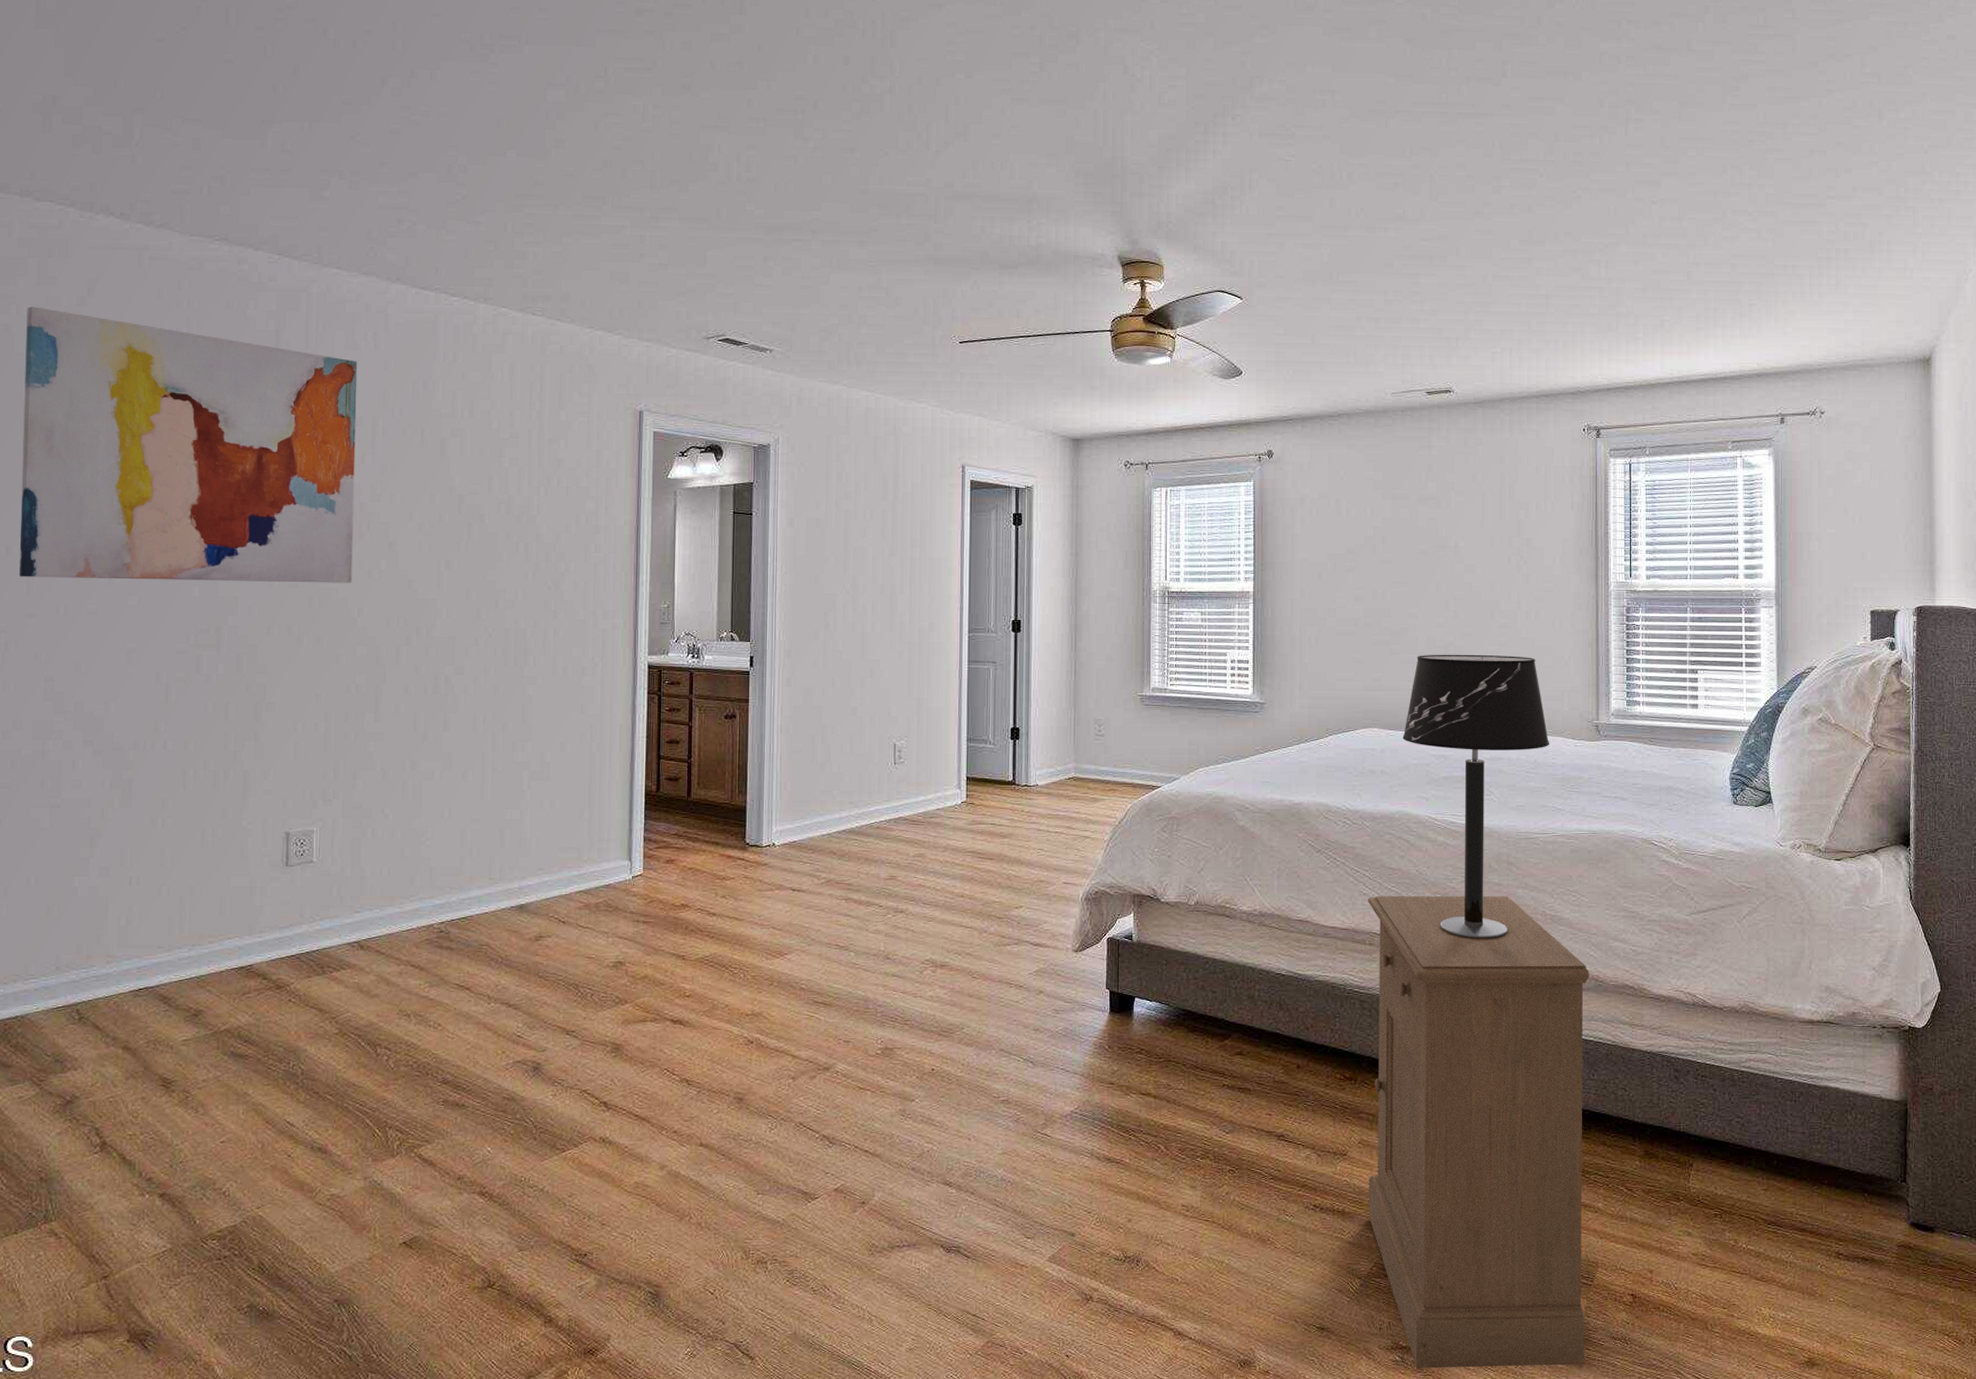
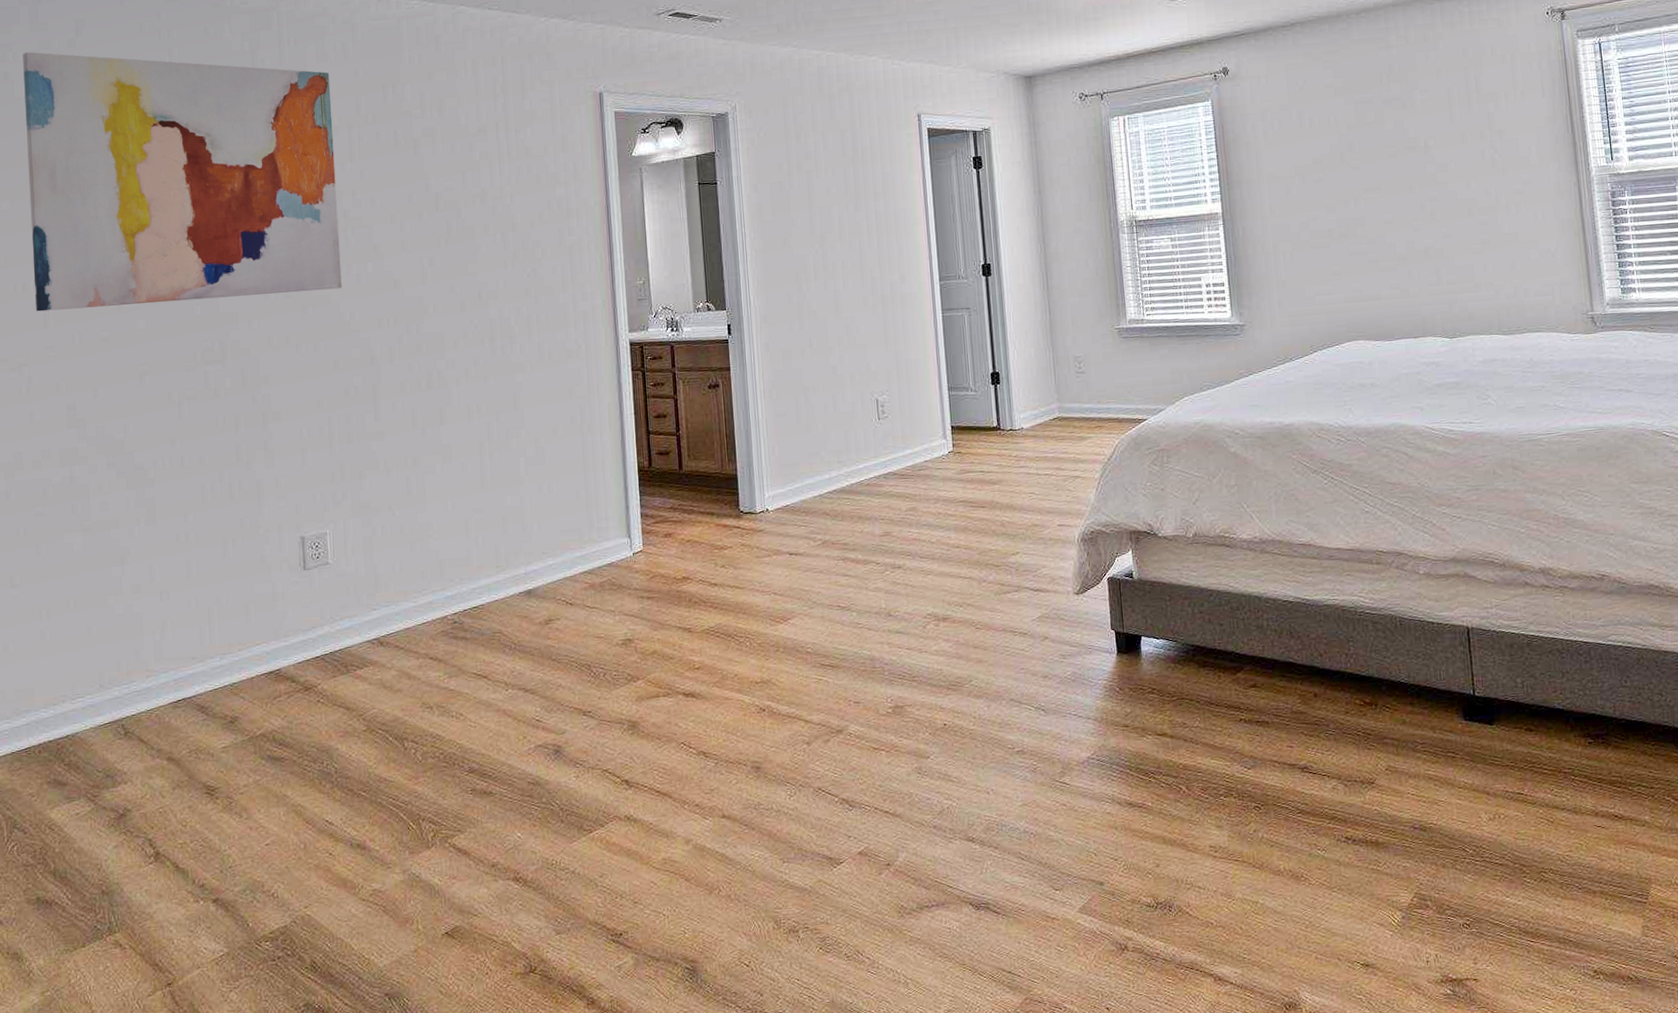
cabinet: present [1368,896,1589,1369] -> none [1370,502,1648,1002]
table lamp: present [1402,654,1550,940] -> none [1389,252,1545,550]

